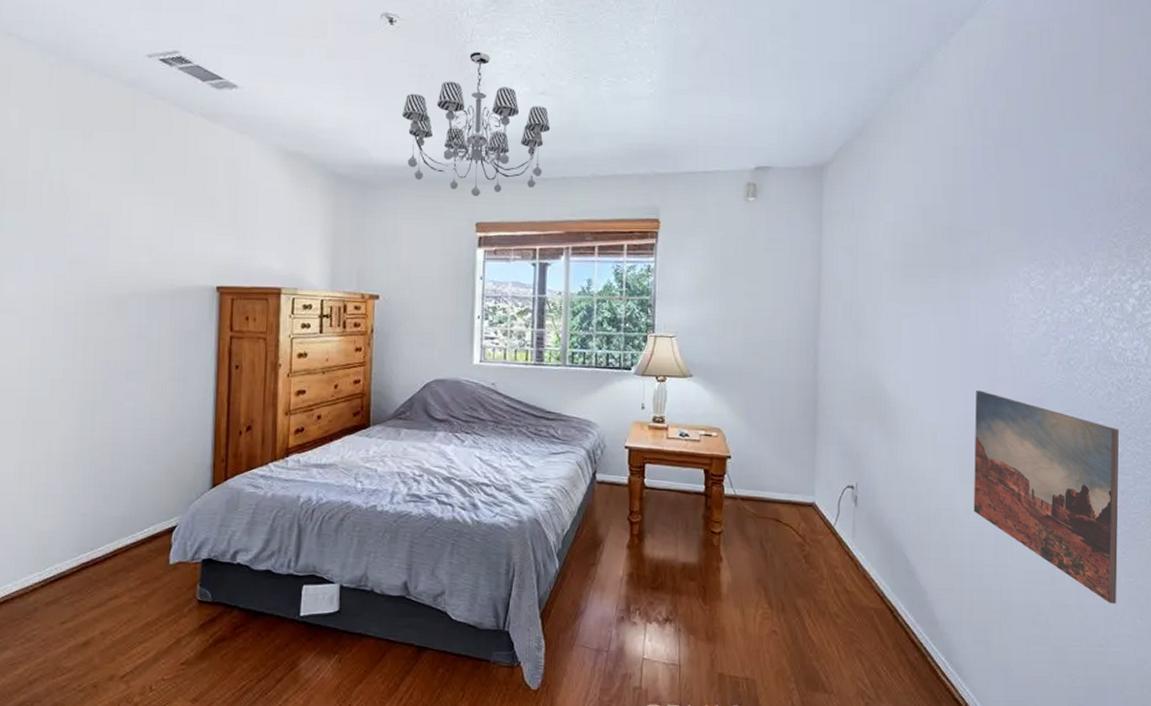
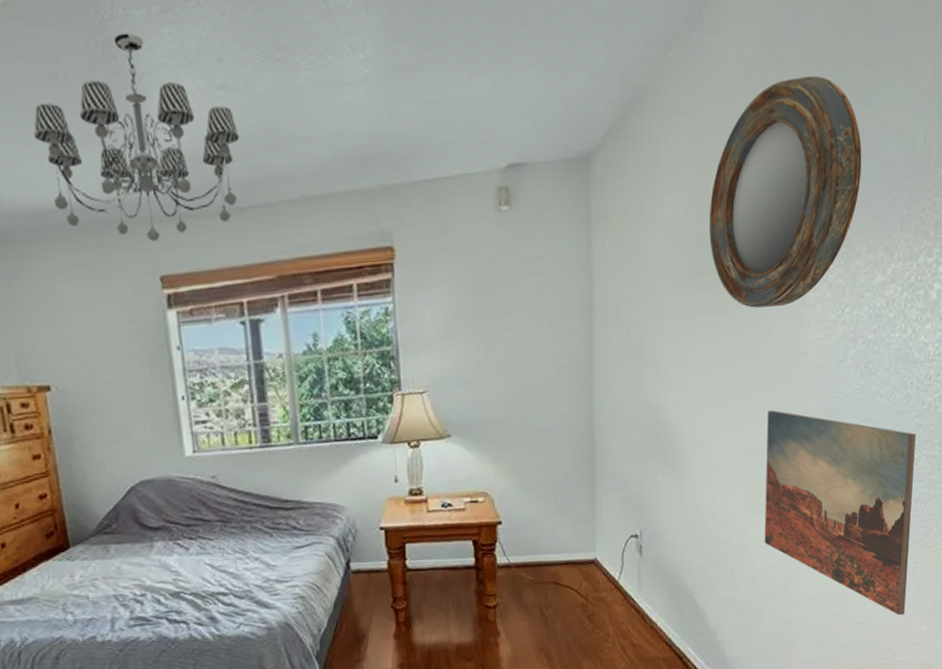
home mirror: none [923,122,1058,302] -> present [709,75,862,308]

